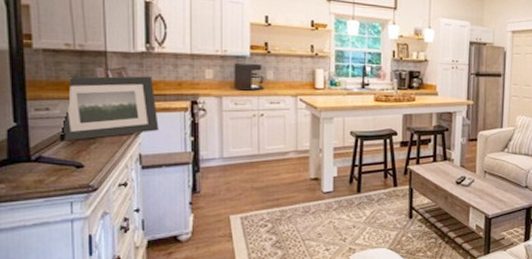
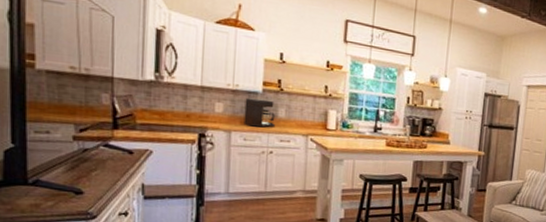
picture frame: present [56,76,159,143] -> none [55,100,164,167]

